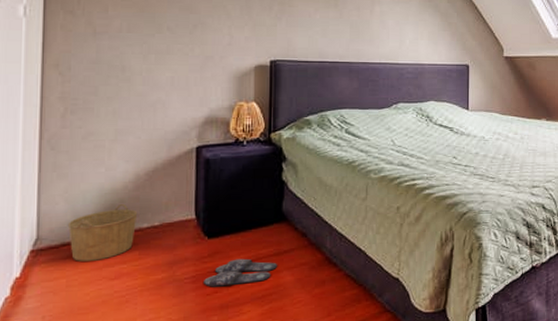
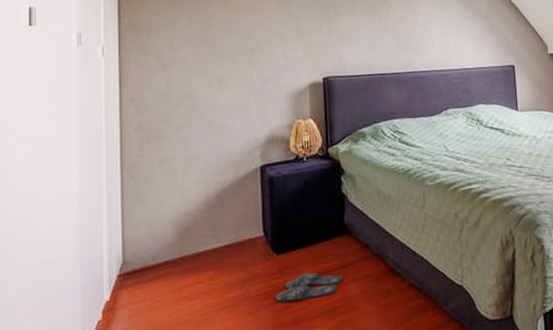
basket: present [68,203,138,262] -> none [150,225,211,284]

